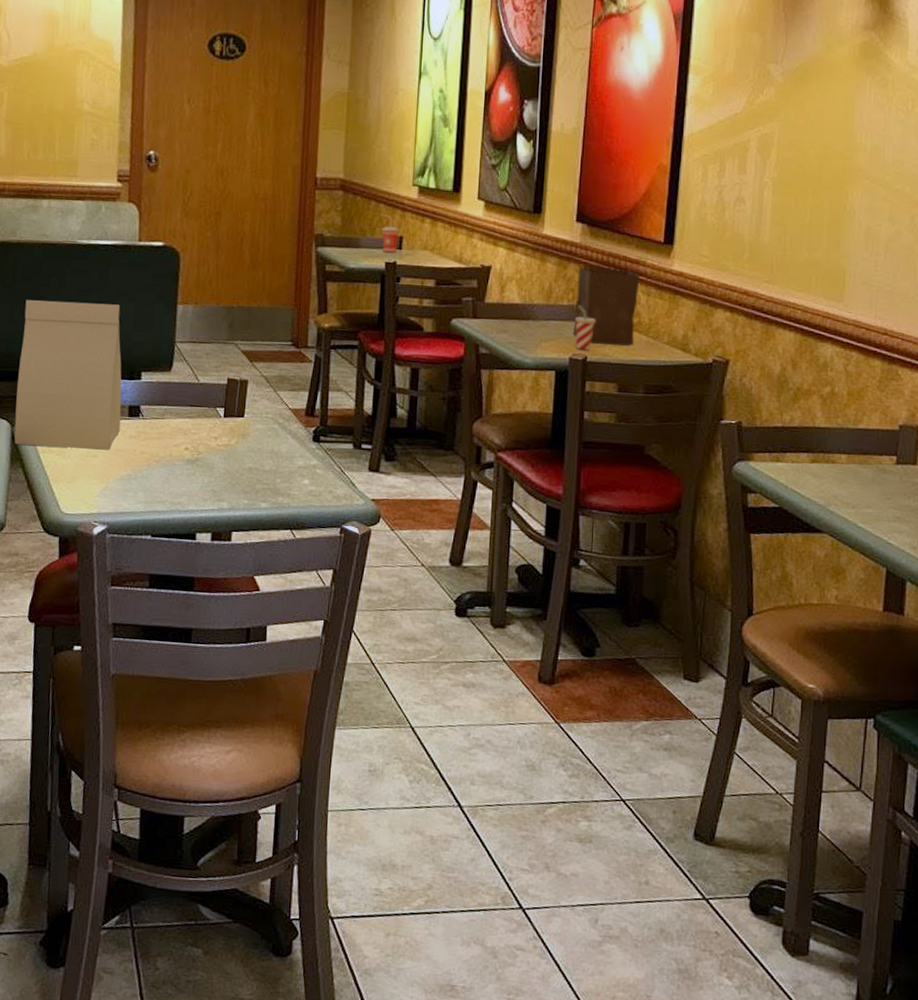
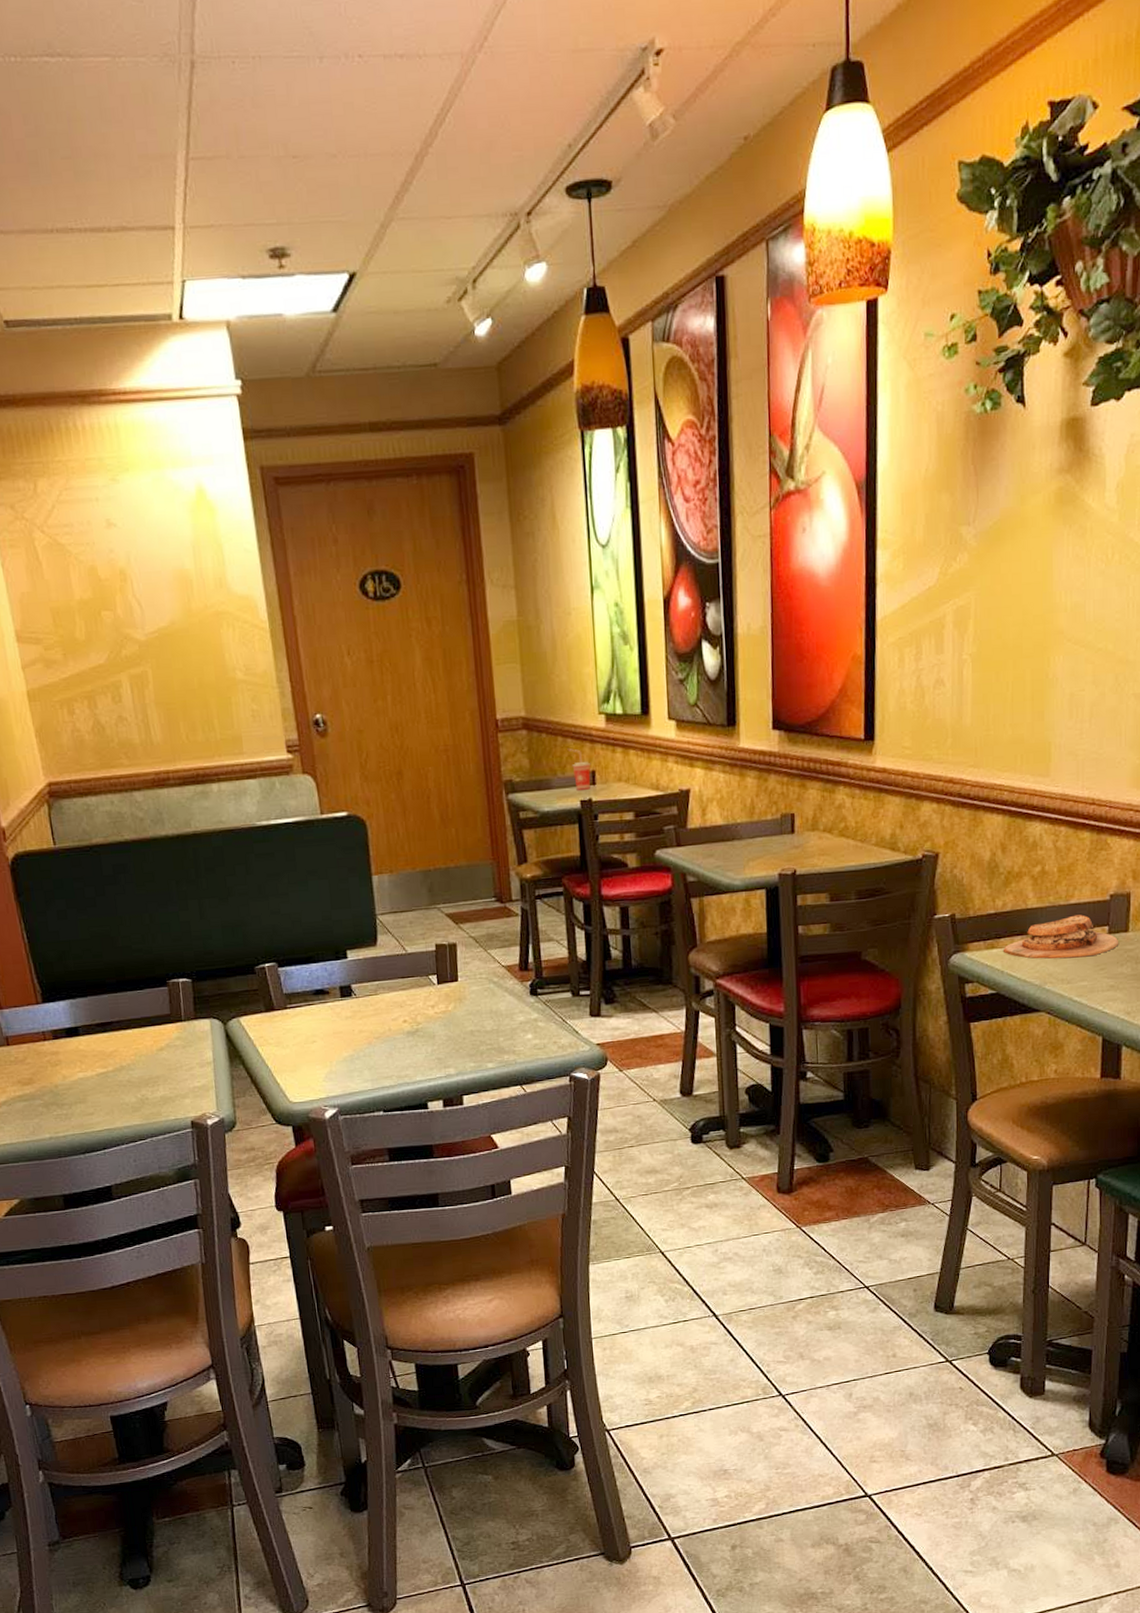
paper bag: present [14,300,122,450] -> none [214,884,335,1043]
paper bag: present [572,265,640,346] -> none [779,771,843,855]
beverage cup: present [574,304,597,350] -> none [780,817,803,864]
sandwich: none [789,440,907,484] -> present [1004,914,1119,959]

